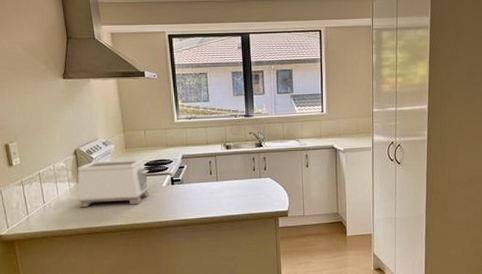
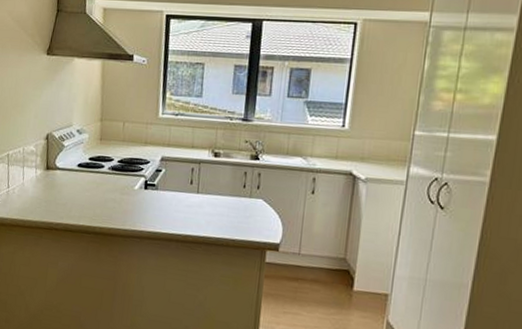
toaster: present [77,159,149,208] -> none [42,150,122,206]

